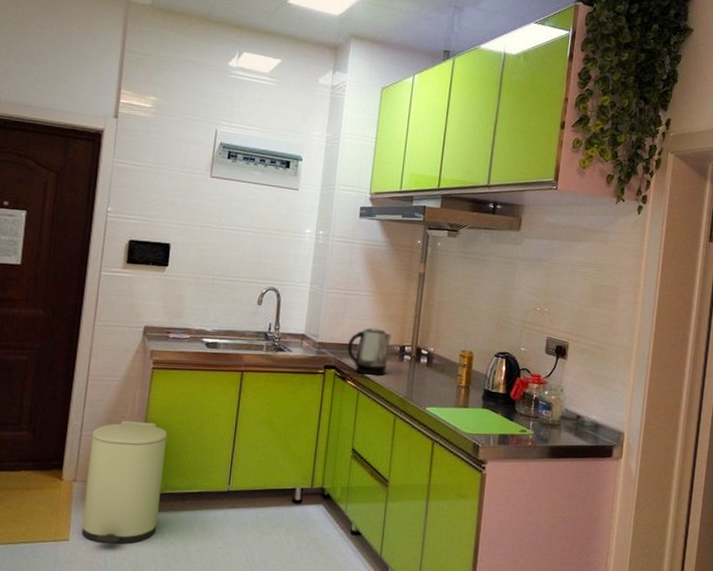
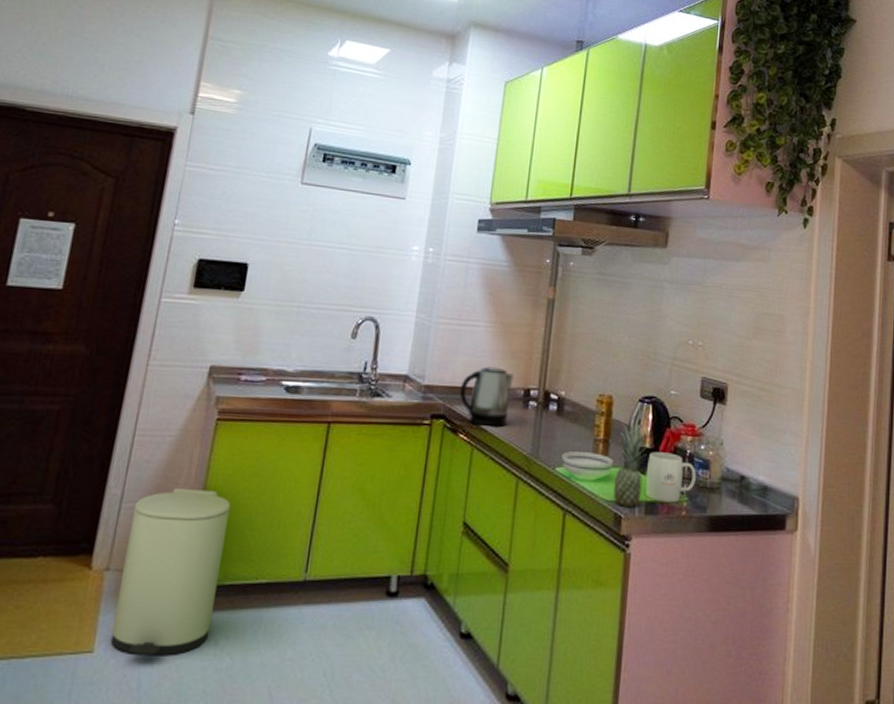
bowl: none [431,395,473,418] -> present [561,451,613,481]
fruit: none [472,373,501,440] -> present [613,423,647,508]
mug: none [498,396,541,436] -> present [645,452,696,503]

